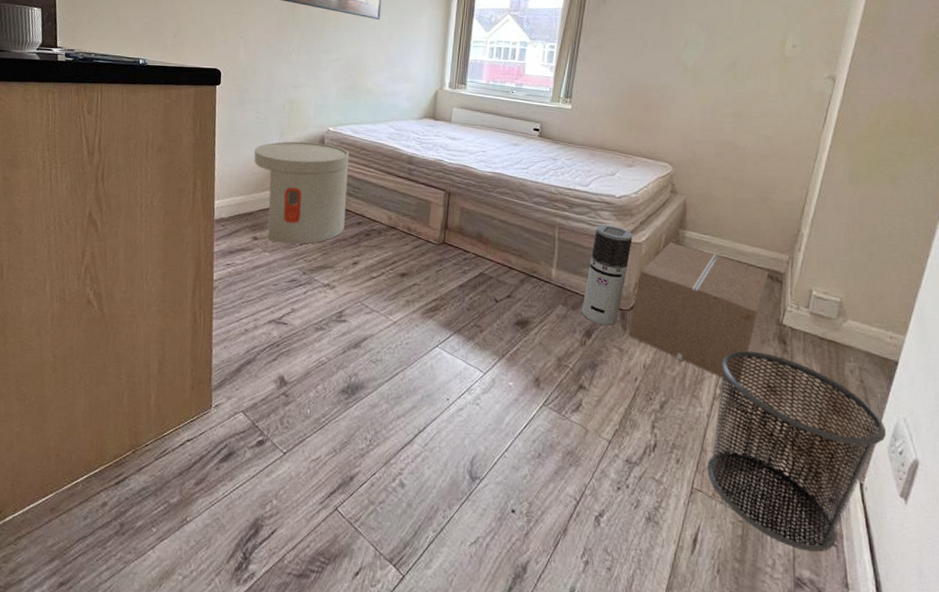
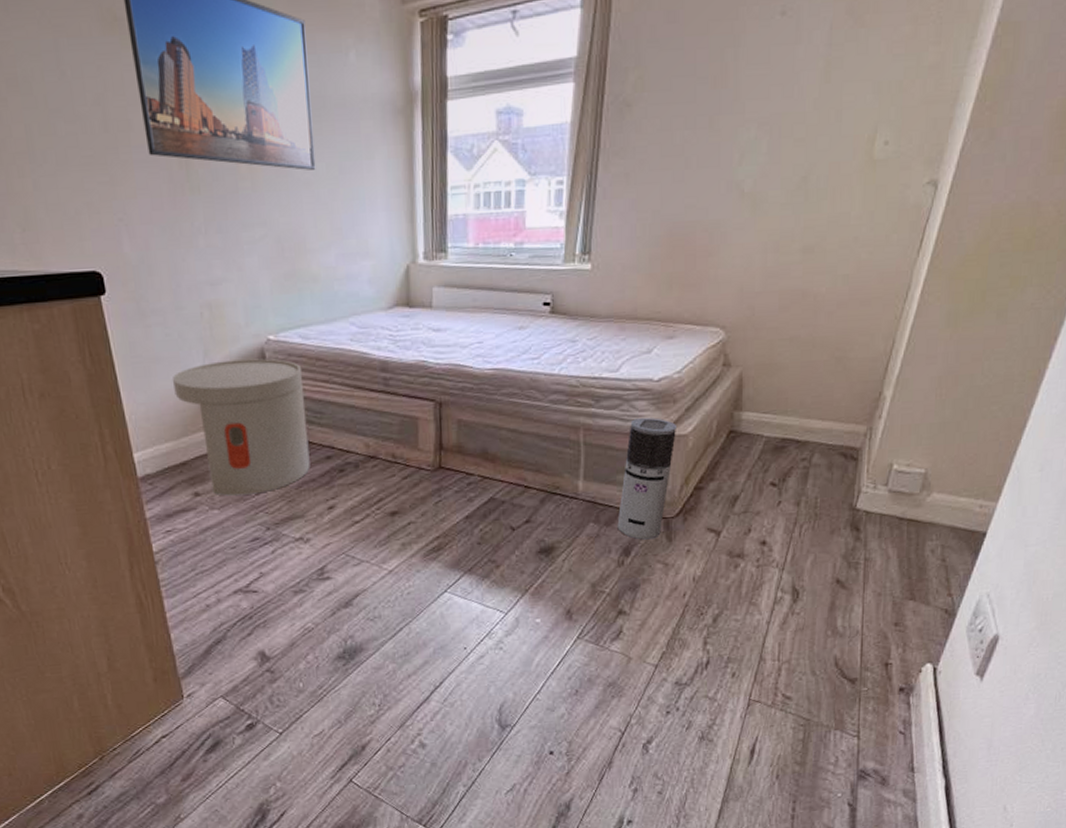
cardboard box: present [628,242,769,384] -> none [674,429,842,583]
waste bin: present [707,350,887,552] -> none [766,544,967,744]

